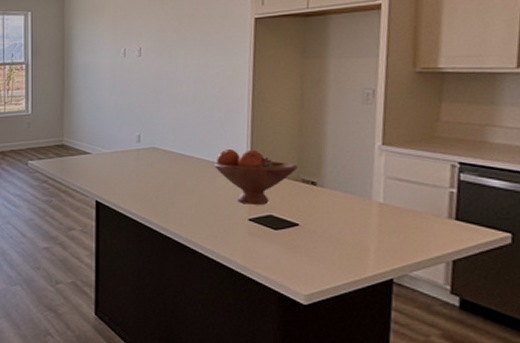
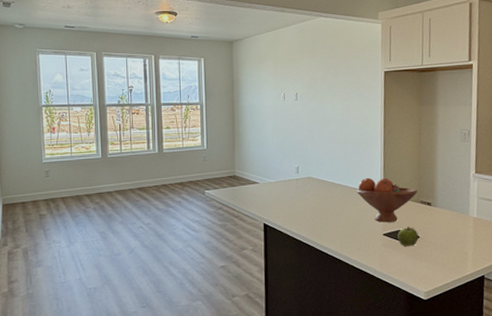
apple: none [268,210,299,235] -> present [397,226,419,246]

